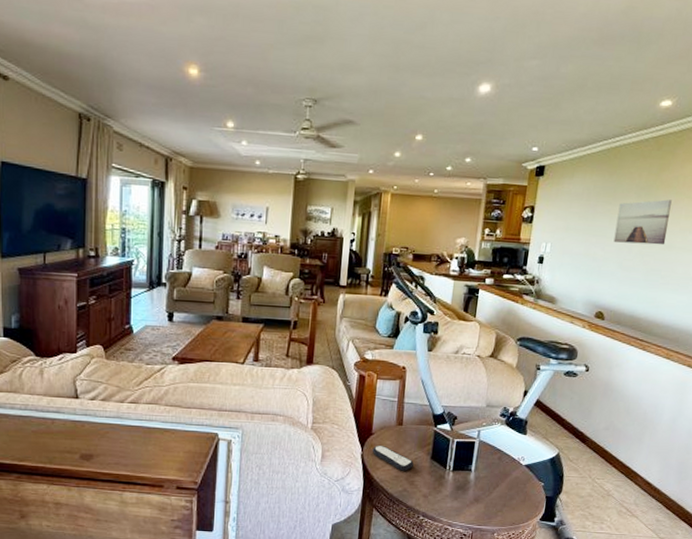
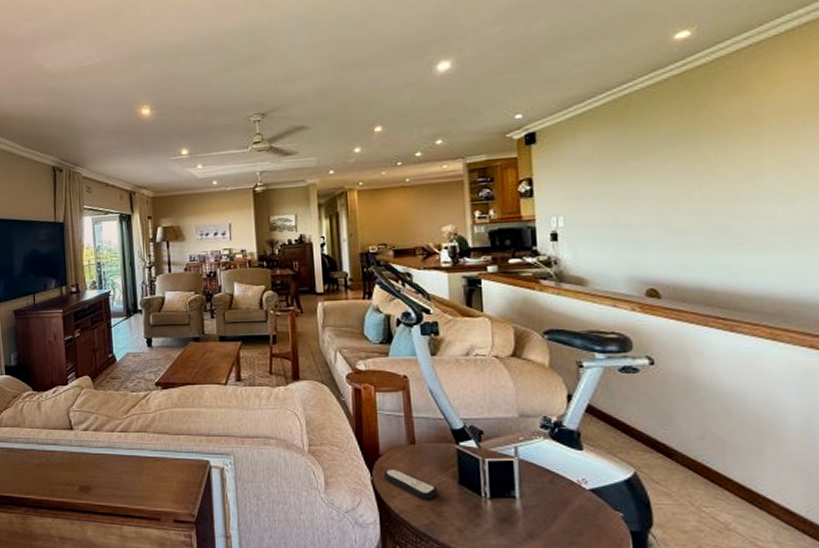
wall art: present [613,199,672,245] -> none [647,142,728,203]

